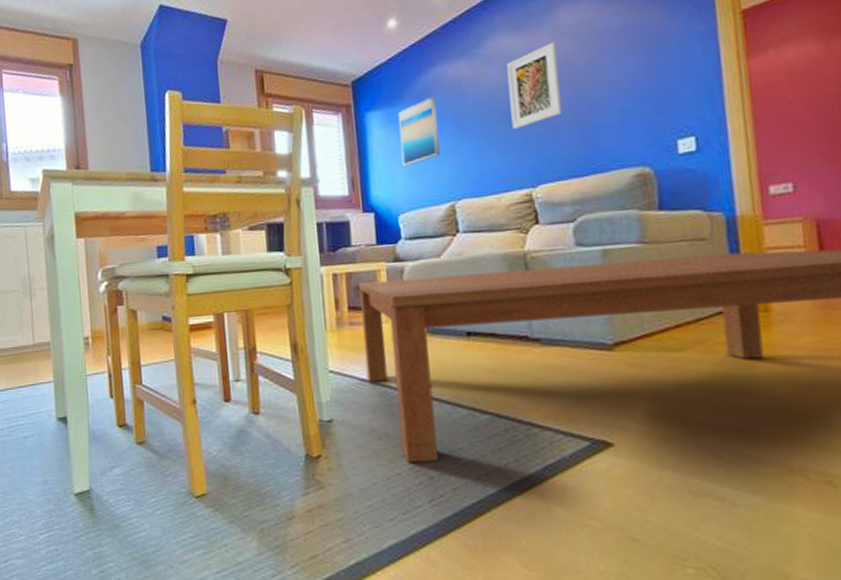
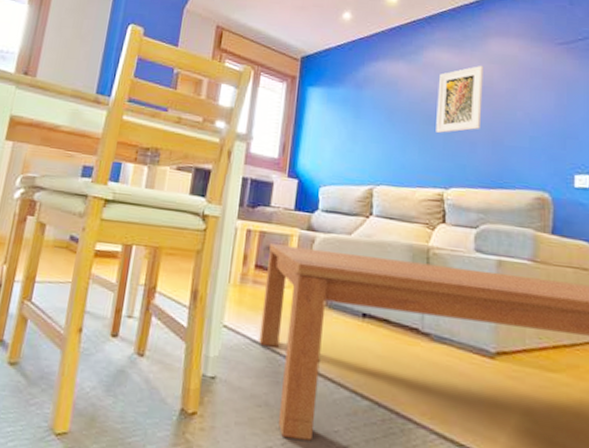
wall art: present [398,96,440,167] -> none [332,86,373,144]

